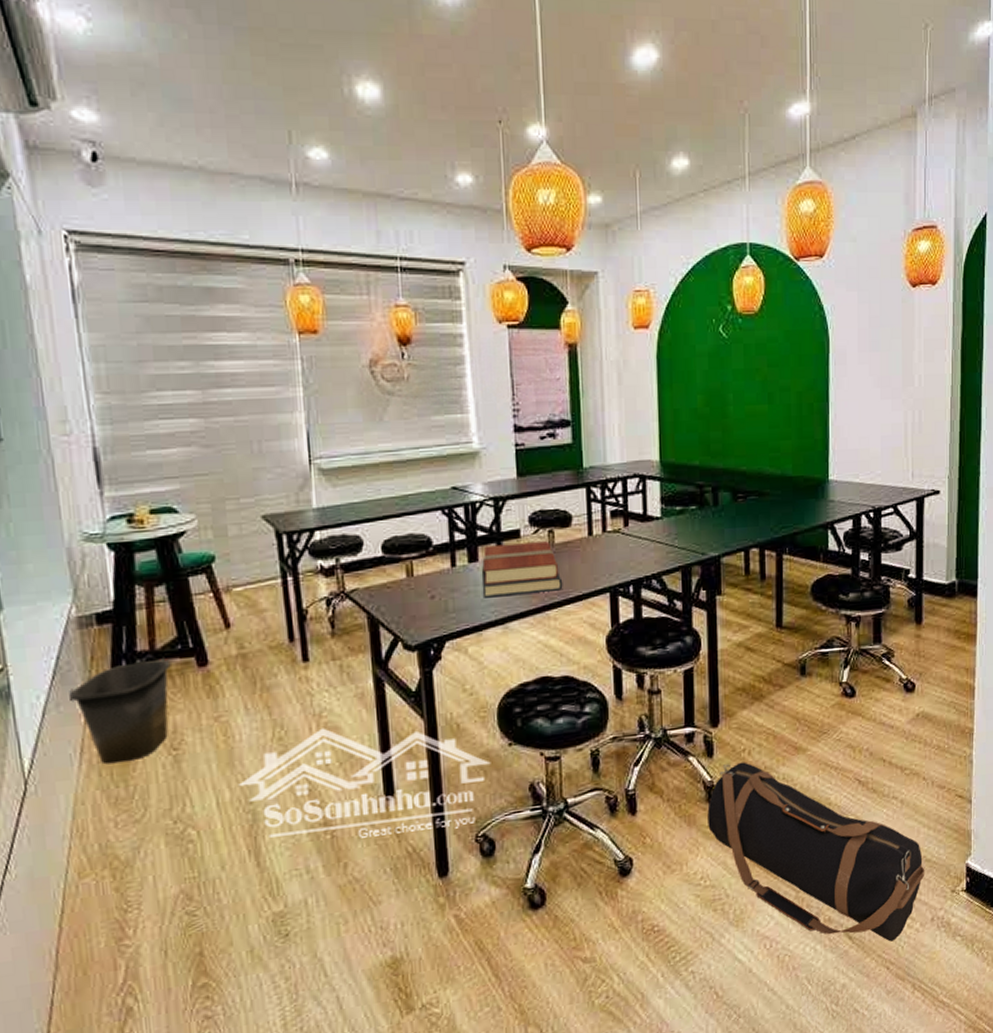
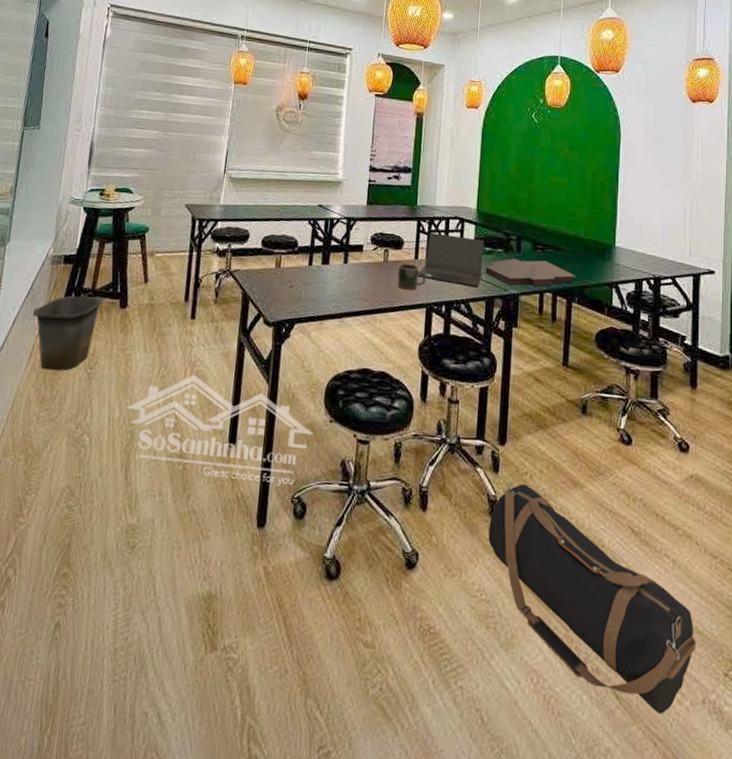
books: present [481,541,563,598] -> none [329,253,391,299]
mug: none [569,542,606,575] -> present [397,263,426,290]
laptop: none [594,497,674,558] -> present [417,233,485,288]
papers: none [676,510,785,547] -> present [484,258,575,287]

